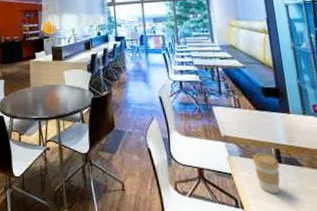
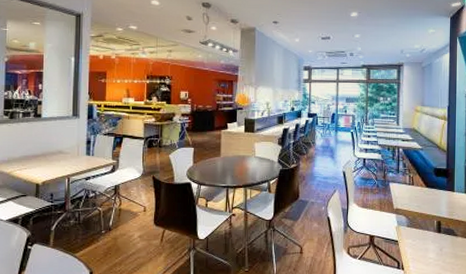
coffee cup: present [252,153,281,194] -> none [416,224,439,258]

